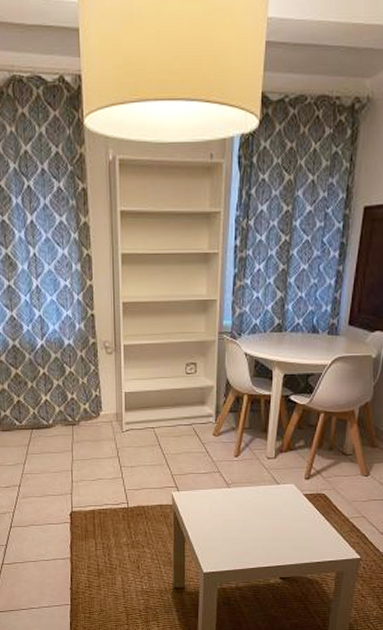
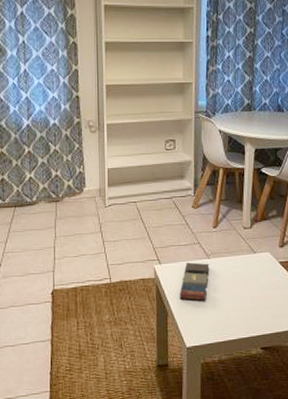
book set: none [197,491,230,529] -> present [179,262,210,301]

